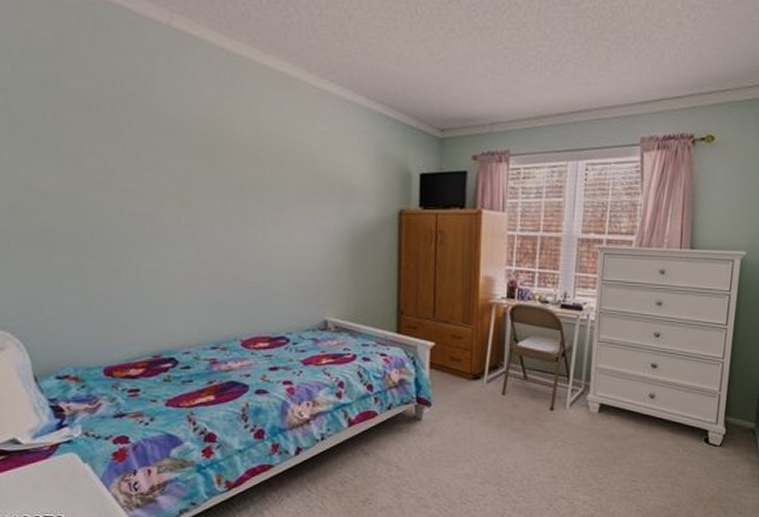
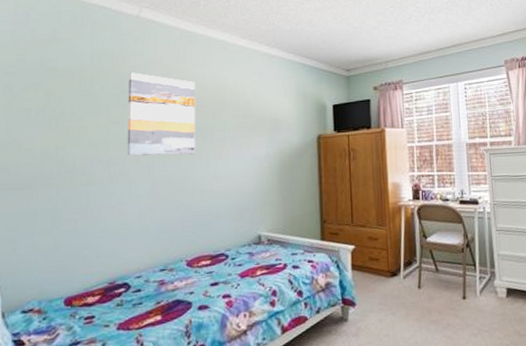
wall art: none [161,104,248,218] -> present [127,72,195,156]

